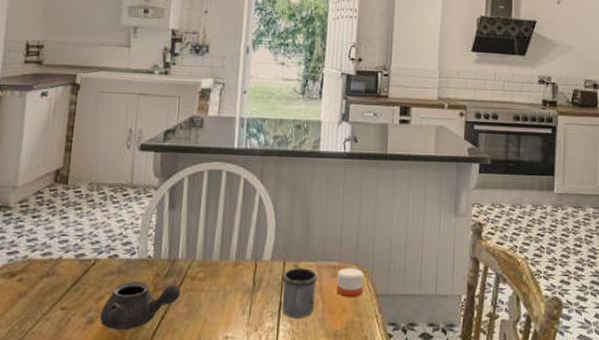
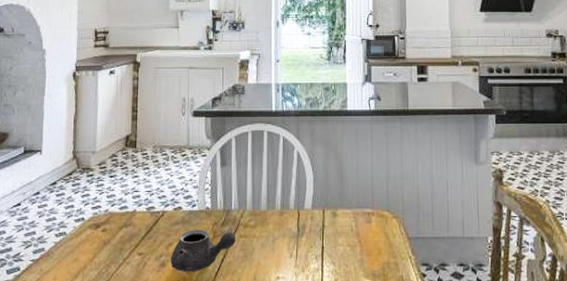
mug: present [281,268,318,318] -> none [322,215,354,260]
candle: present [336,268,365,298] -> none [371,214,397,241]

